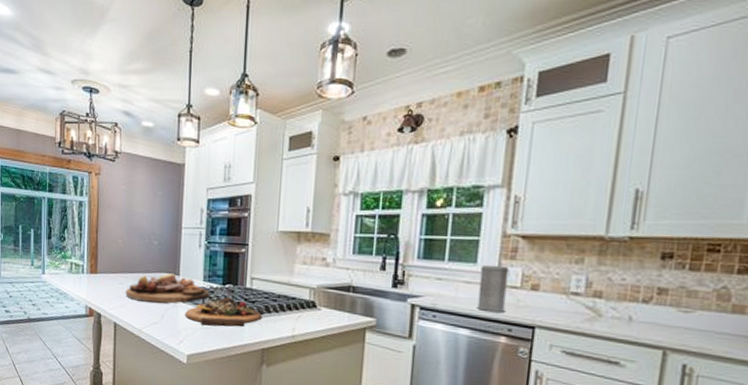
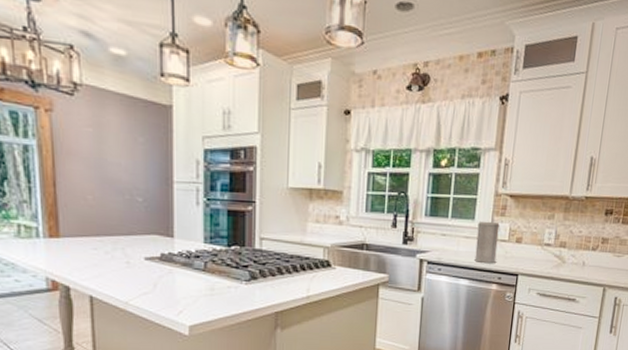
food platter: present [125,273,210,303] -> none [103,235,213,270]
cutting board: present [185,298,262,327] -> none [183,261,274,292]

